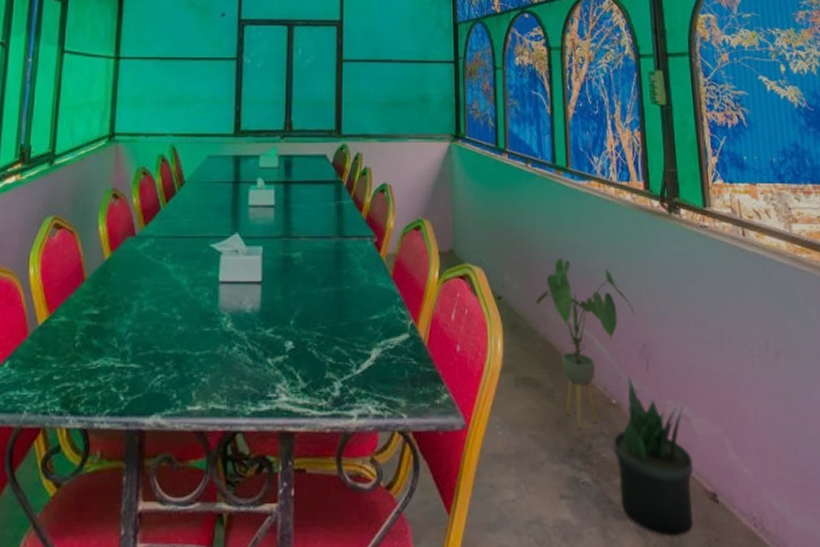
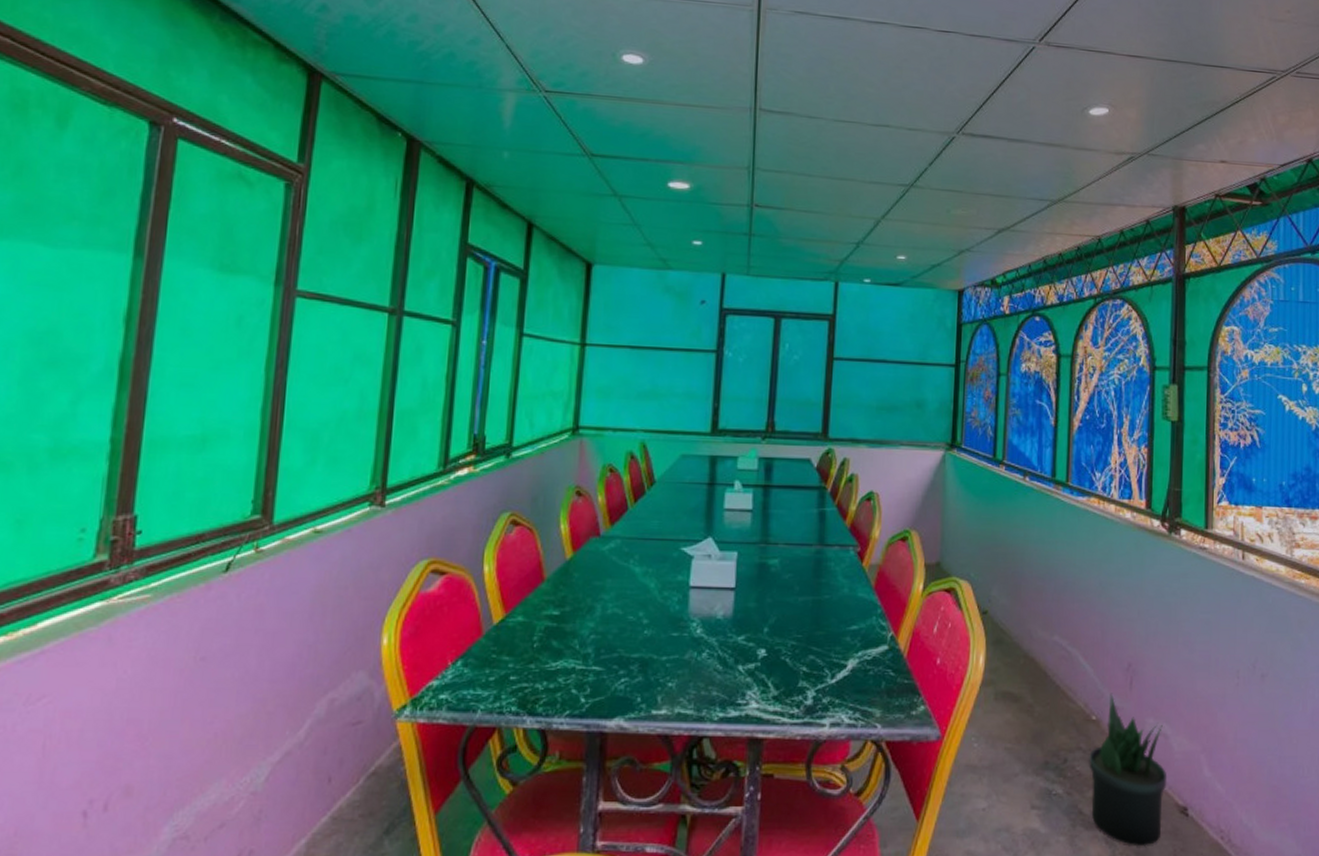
house plant: present [535,257,634,429] -> none [1022,574,1123,744]

